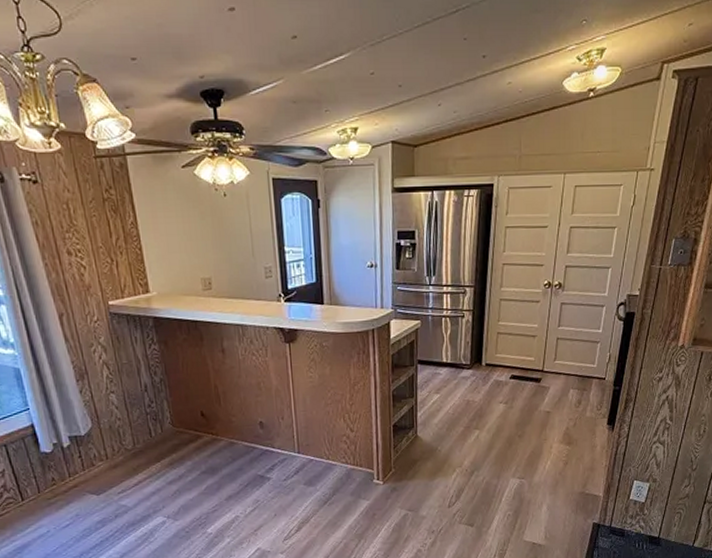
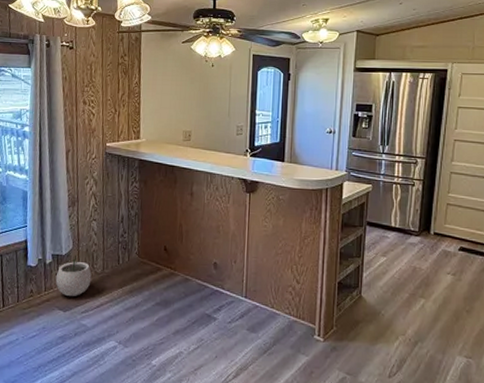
plant pot: none [79,433,123,479] -> present [55,254,92,297]

